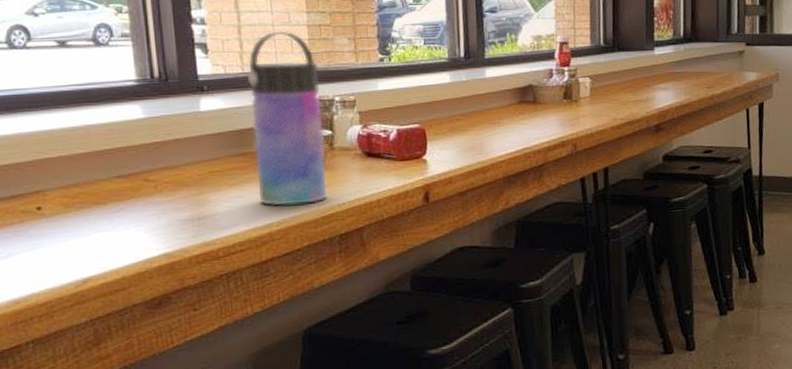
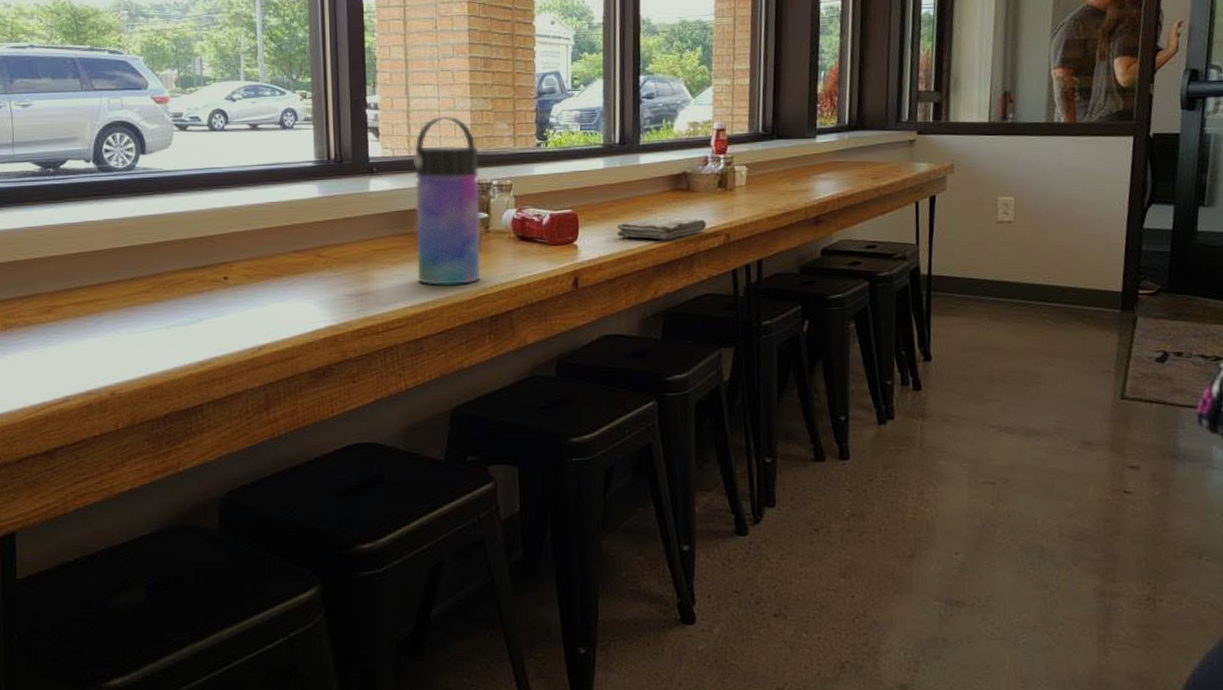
washcloth: none [465,129,554,152] -> present [616,217,706,240]

